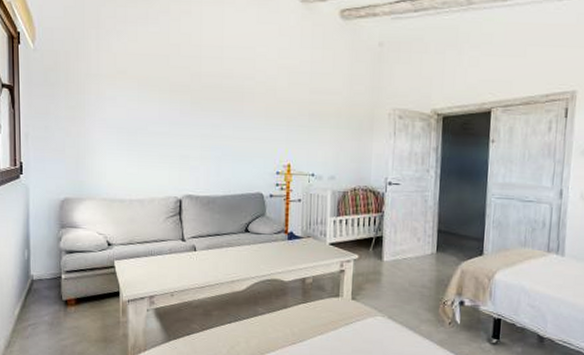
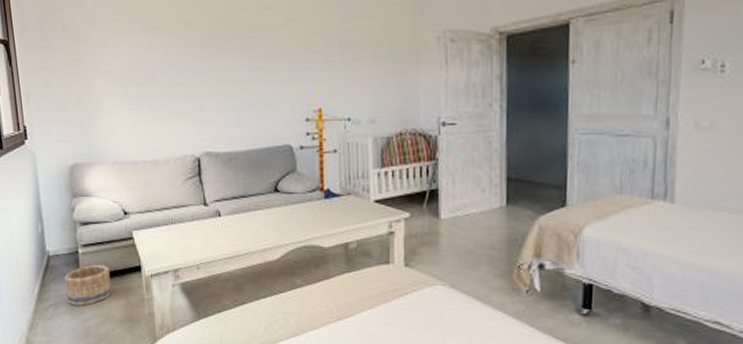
basket: none [45,289,90,327] -> present [64,264,112,306]

